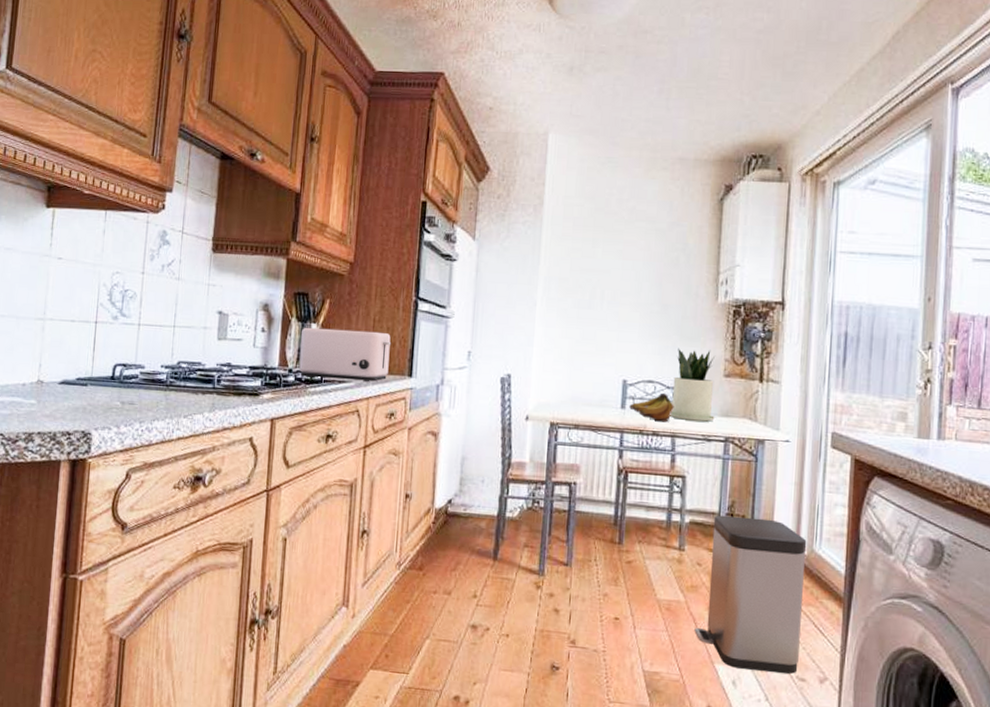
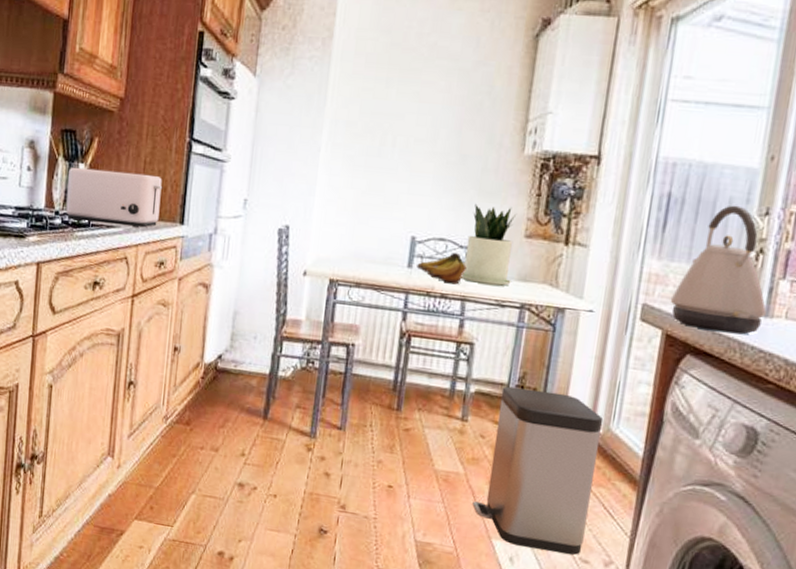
kettle: none [855,341,939,456] -> present [670,205,767,335]

